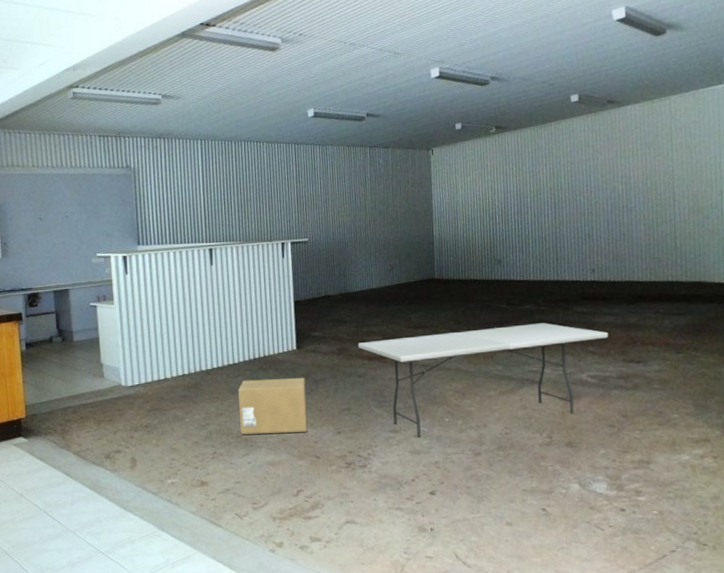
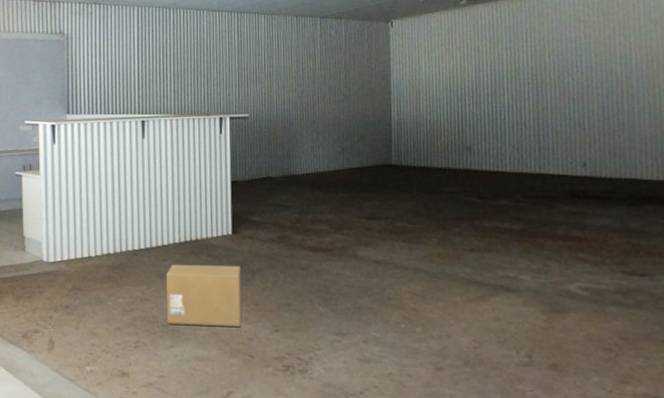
folding table: present [358,323,609,437] -> none [302,222,604,343]

